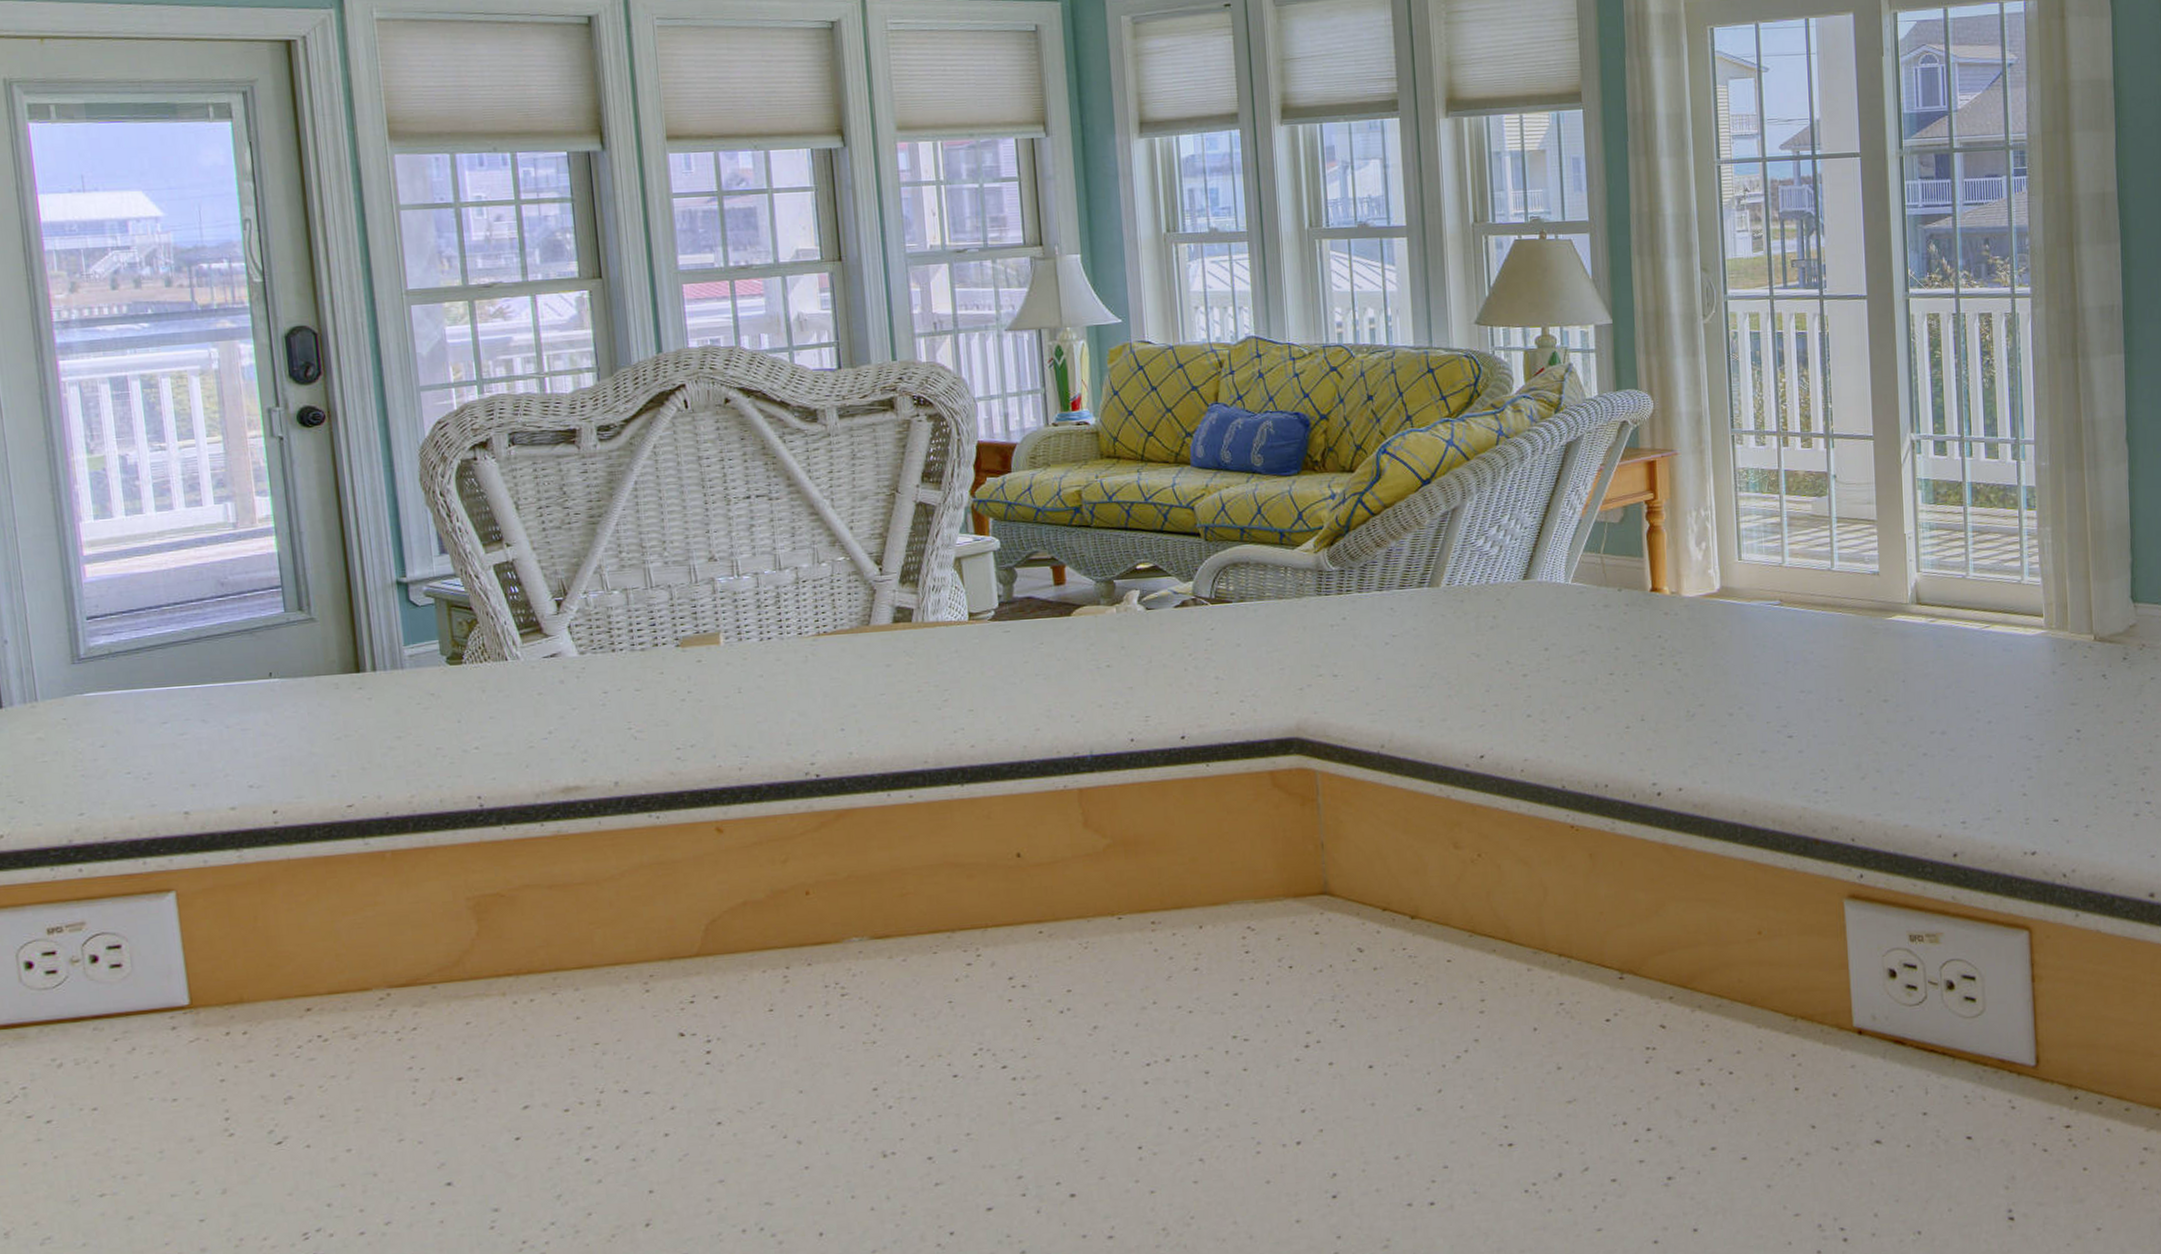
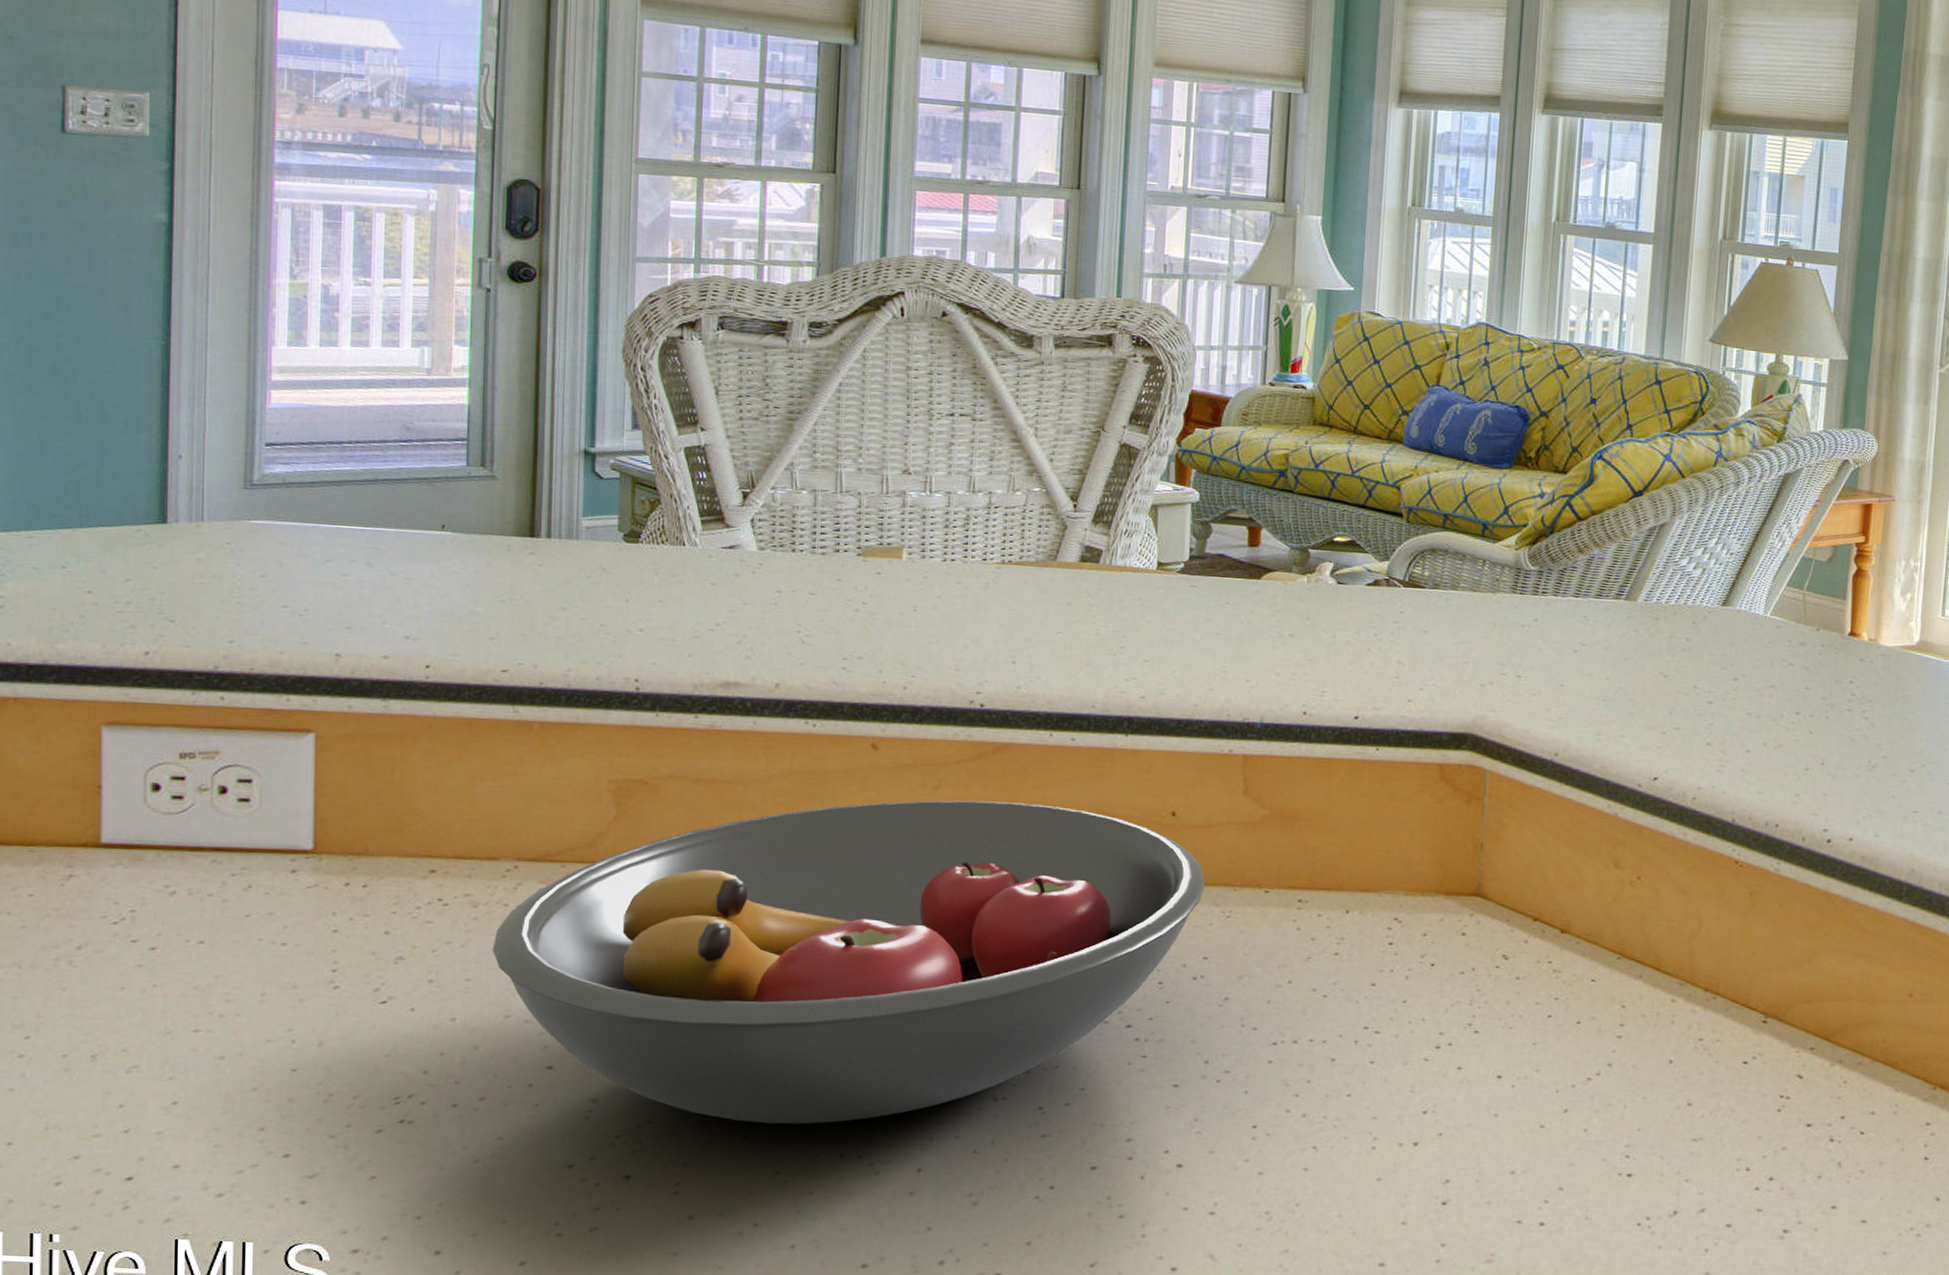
fruit bowl: none [376,864,1060,1211] -> present [492,800,1206,1125]

